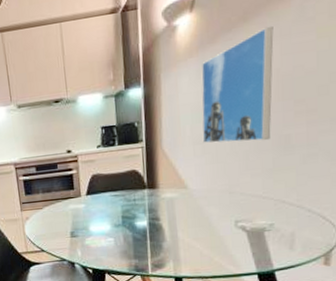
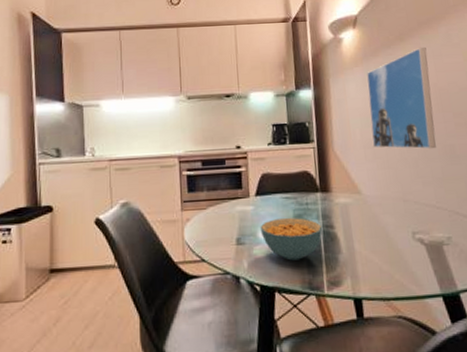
cereal bowl: none [91,212,149,249] -> present [260,218,323,261]

